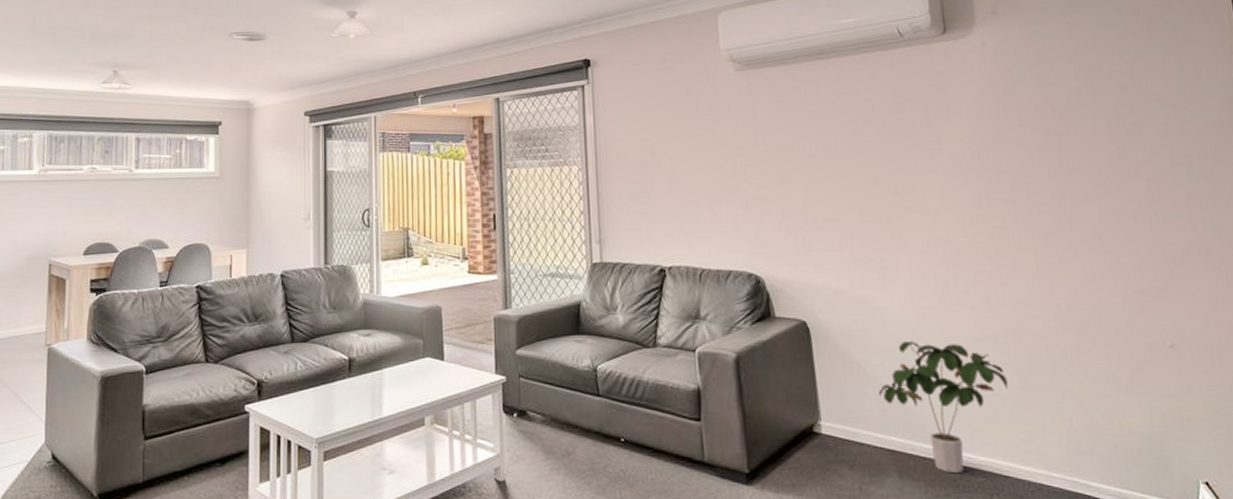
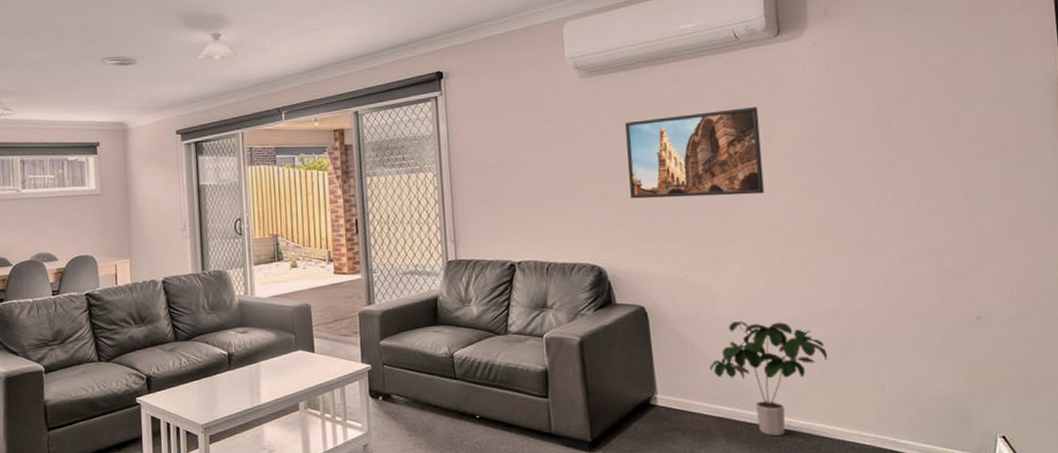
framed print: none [784,108,934,202] -> present [625,107,764,199]

